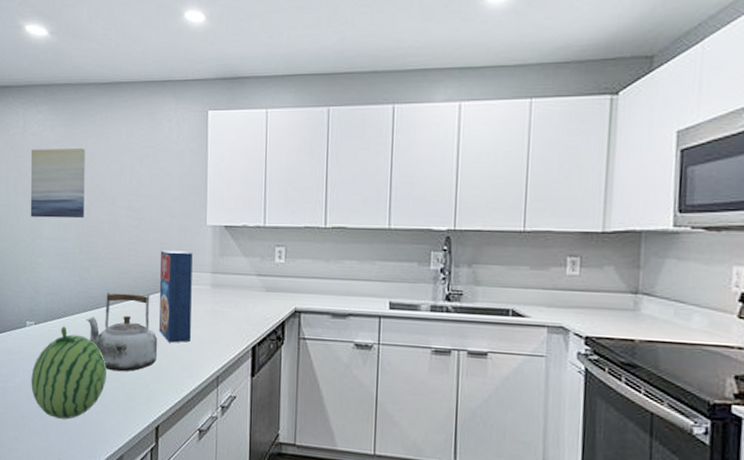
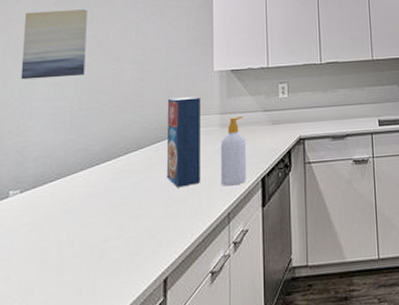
fruit: present [31,326,106,419] -> none [11,189,107,296]
kettle: present [87,292,158,372] -> none [85,143,166,229]
soap bottle: none [210,278,237,350] -> present [220,117,246,186]

